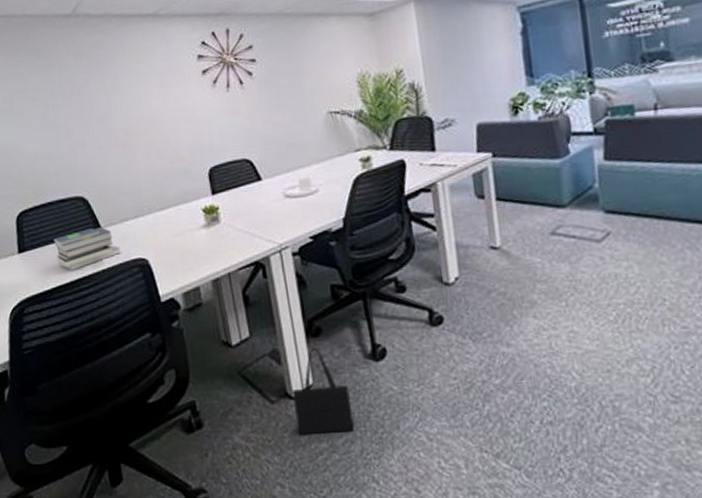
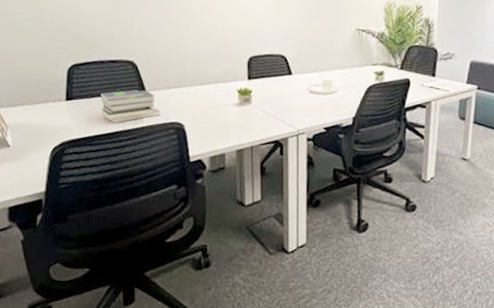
tote bag: present [291,347,354,436] -> none [287,216,335,284]

